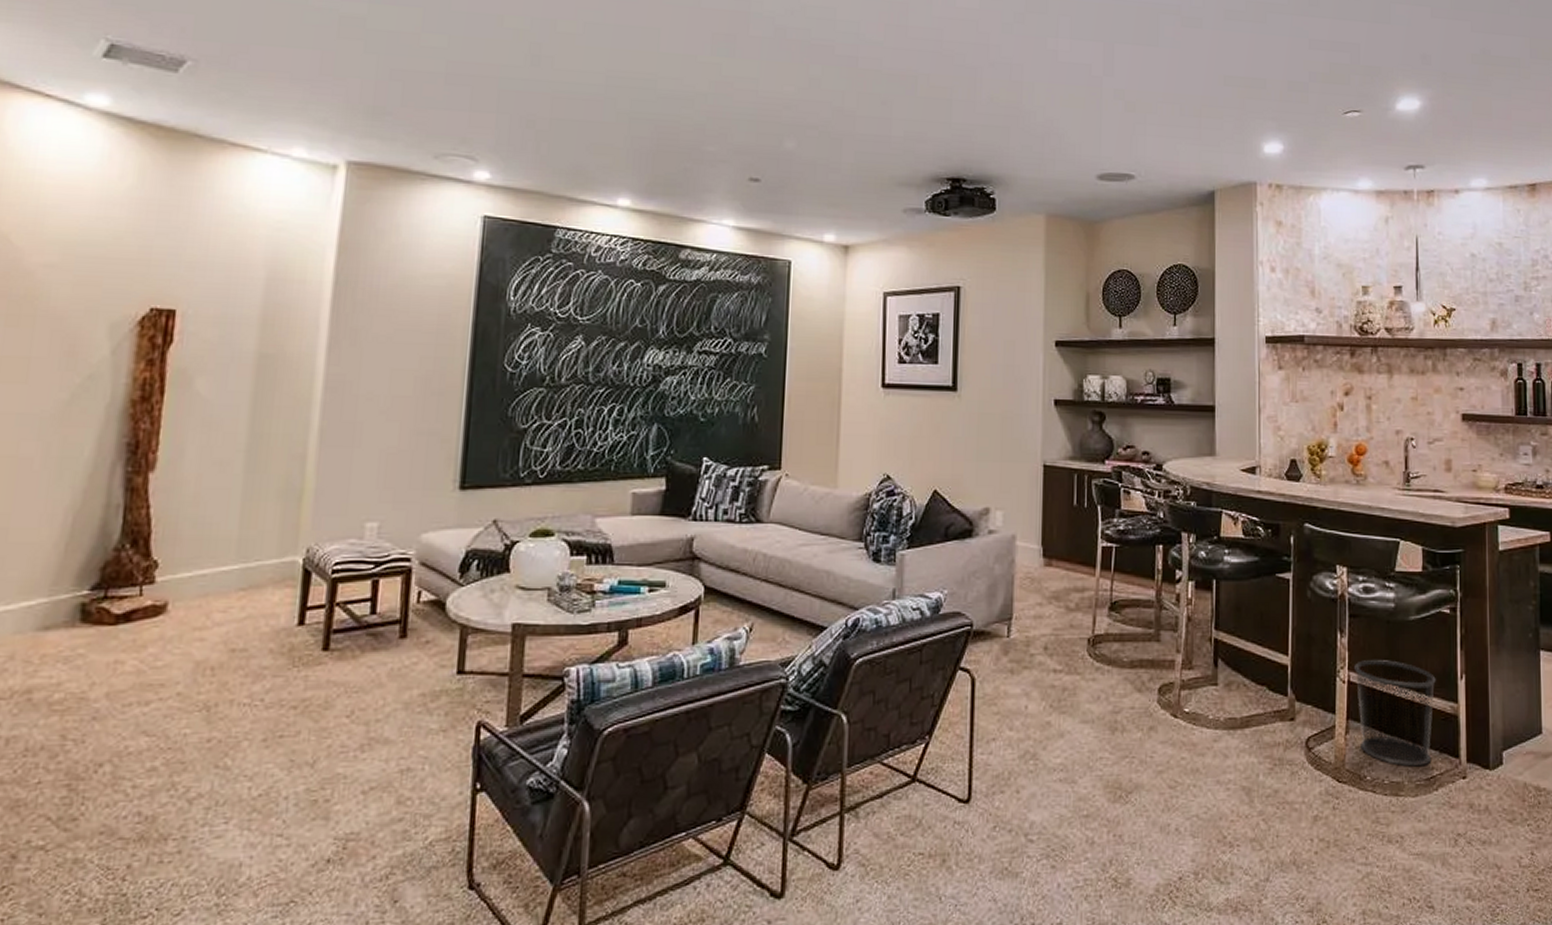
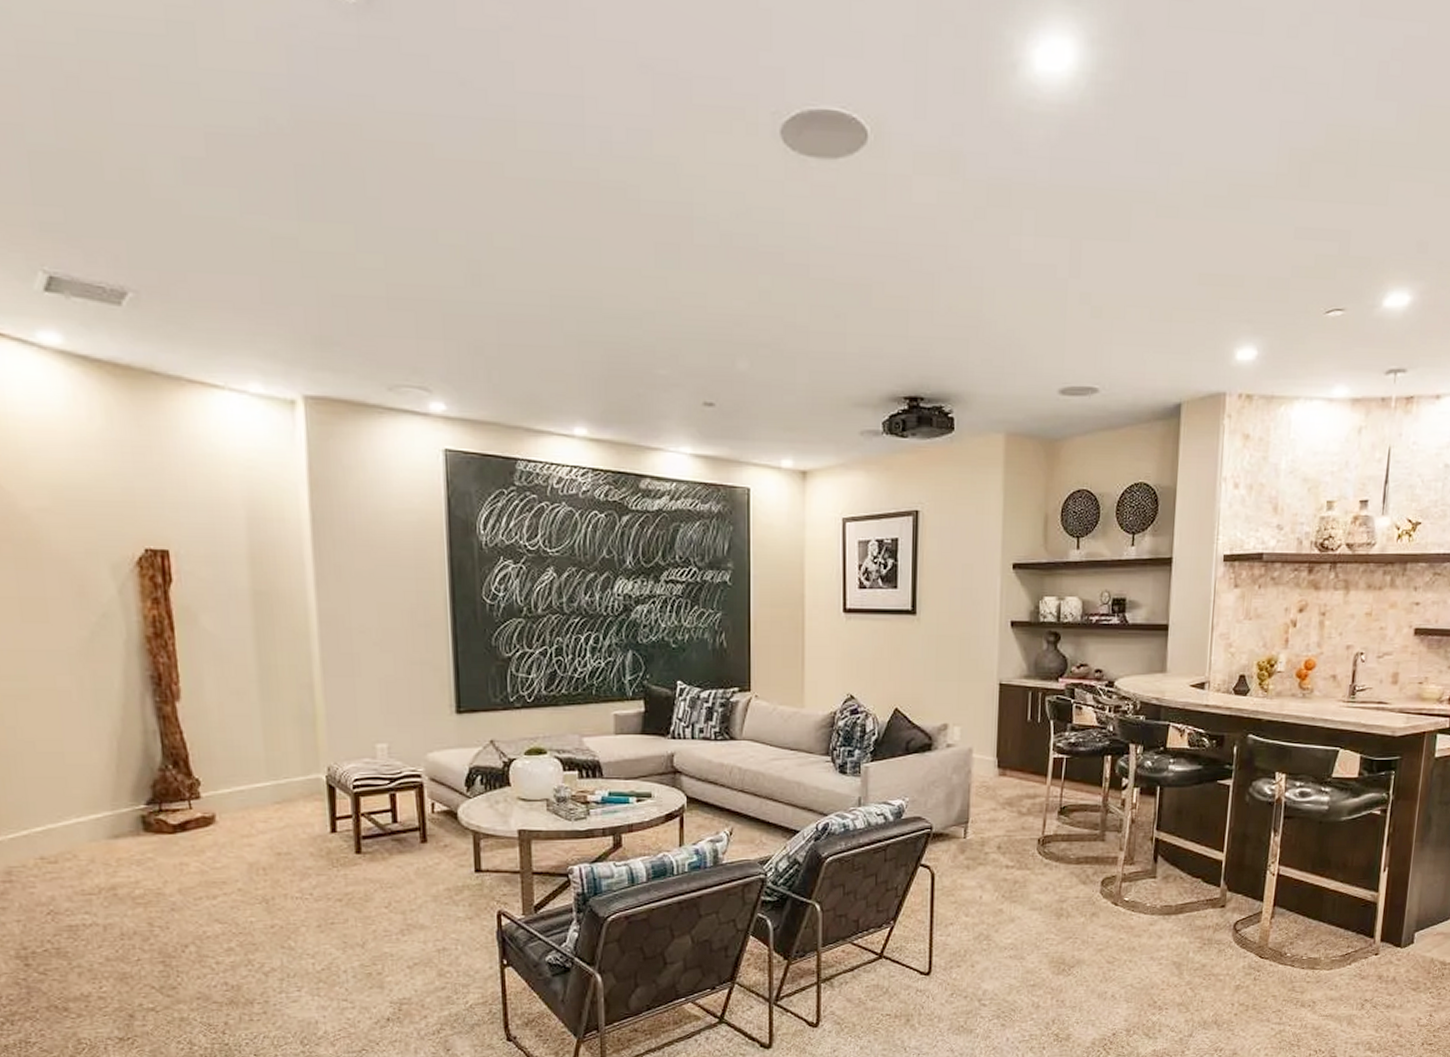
waste bin: present [1353,660,1436,767] -> none [1283,856,1360,946]

